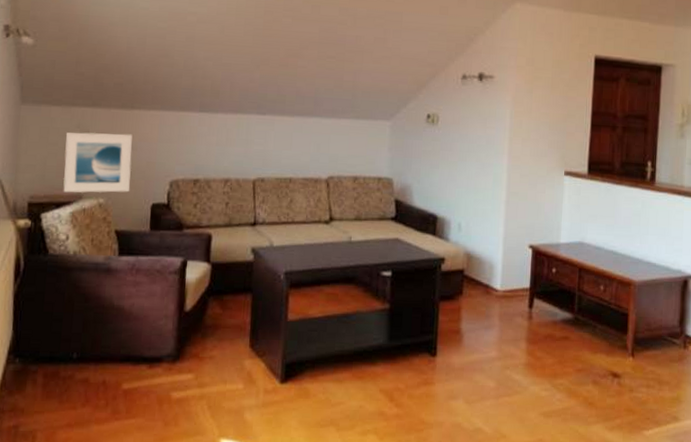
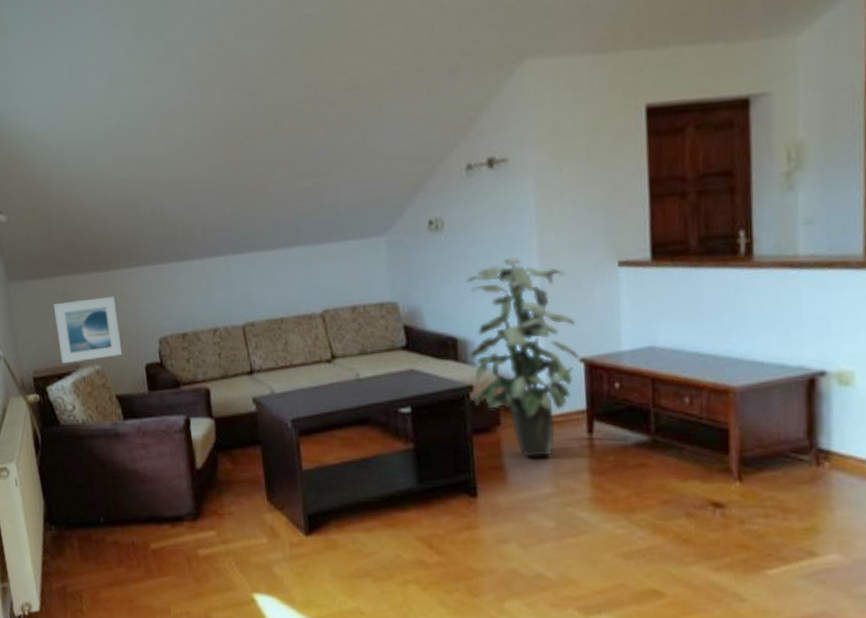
indoor plant: none [444,155,530,325] -> present [466,256,580,457]

